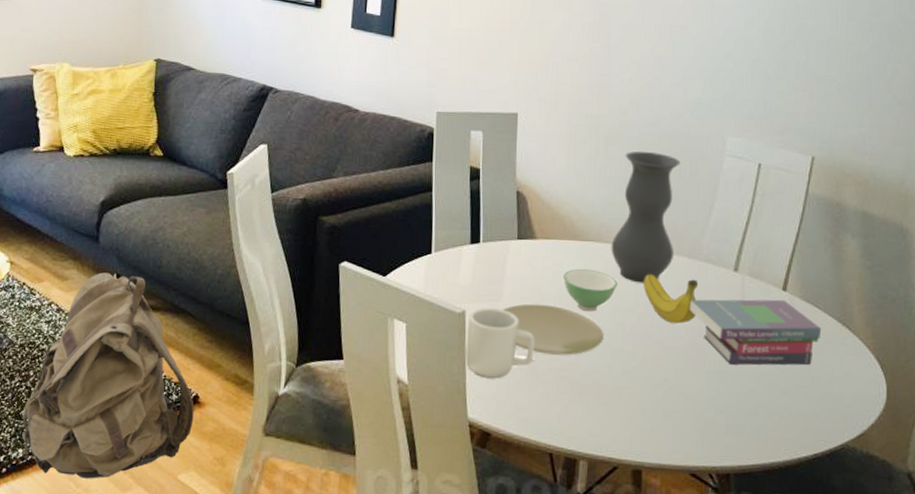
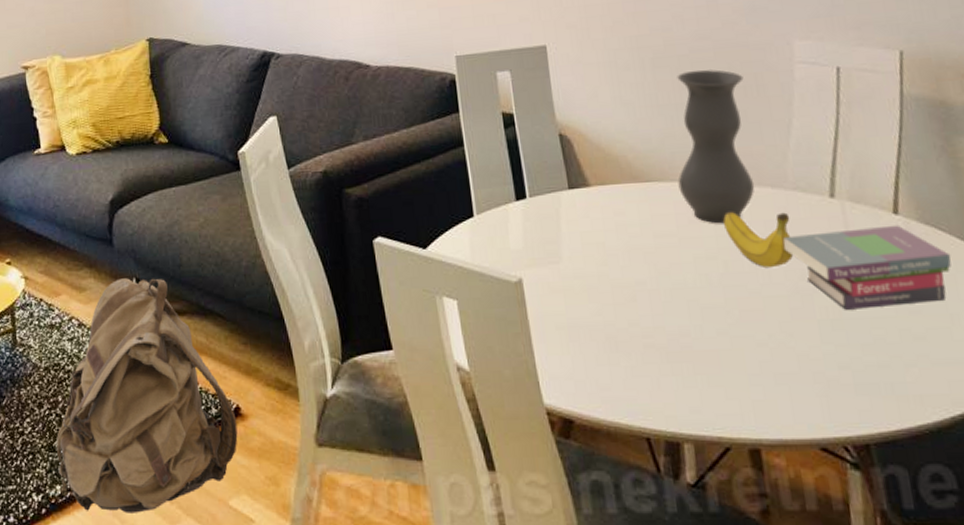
mug: present [466,308,536,378] -> none [526,272,610,354]
plate: present [502,304,603,355] -> none [564,261,688,320]
bowl: present [563,268,618,312] -> none [628,214,694,265]

